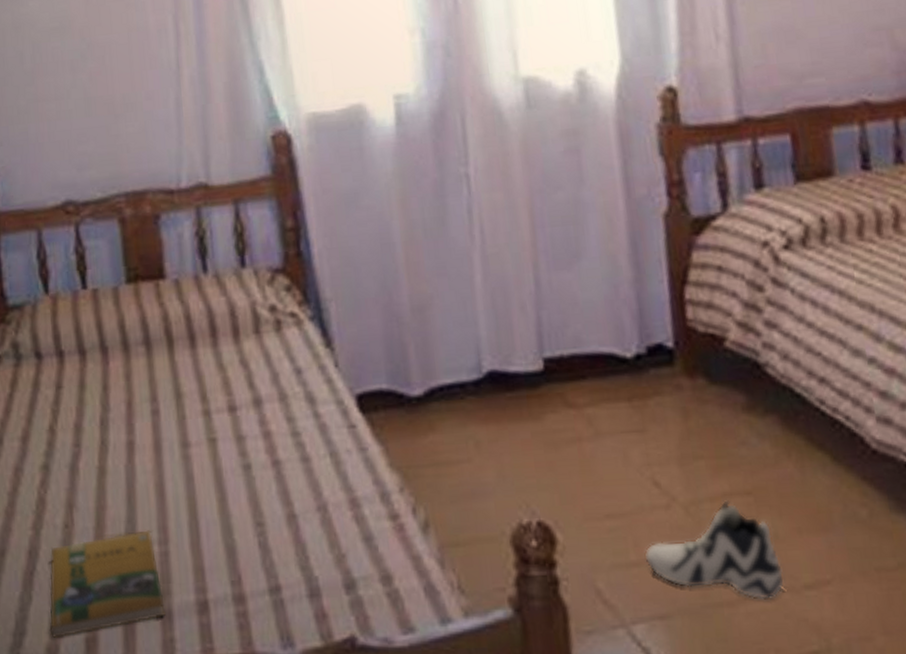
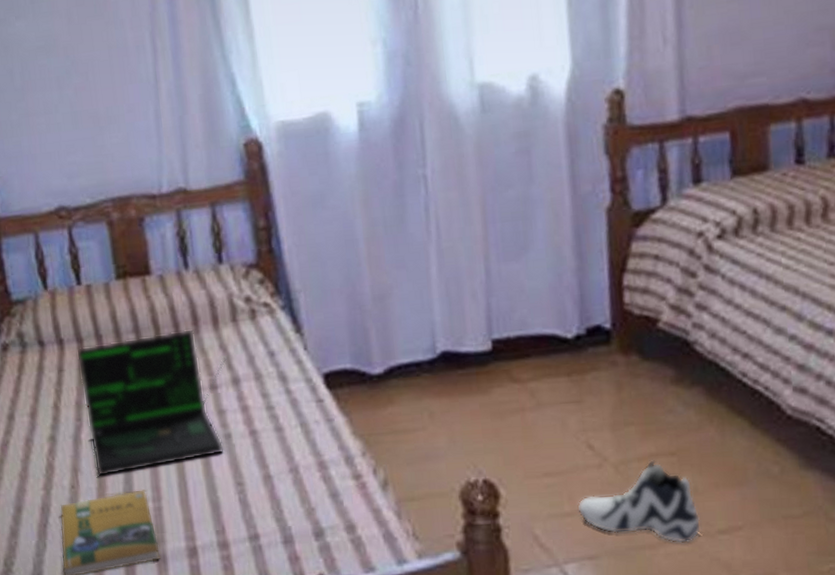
laptop: none [77,341,248,514] -> present [76,328,227,477]

